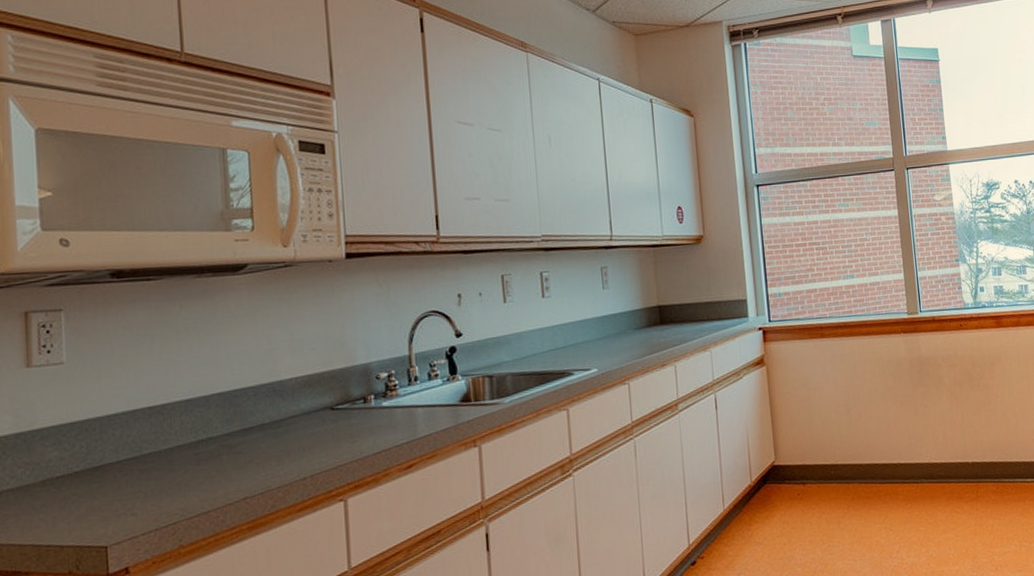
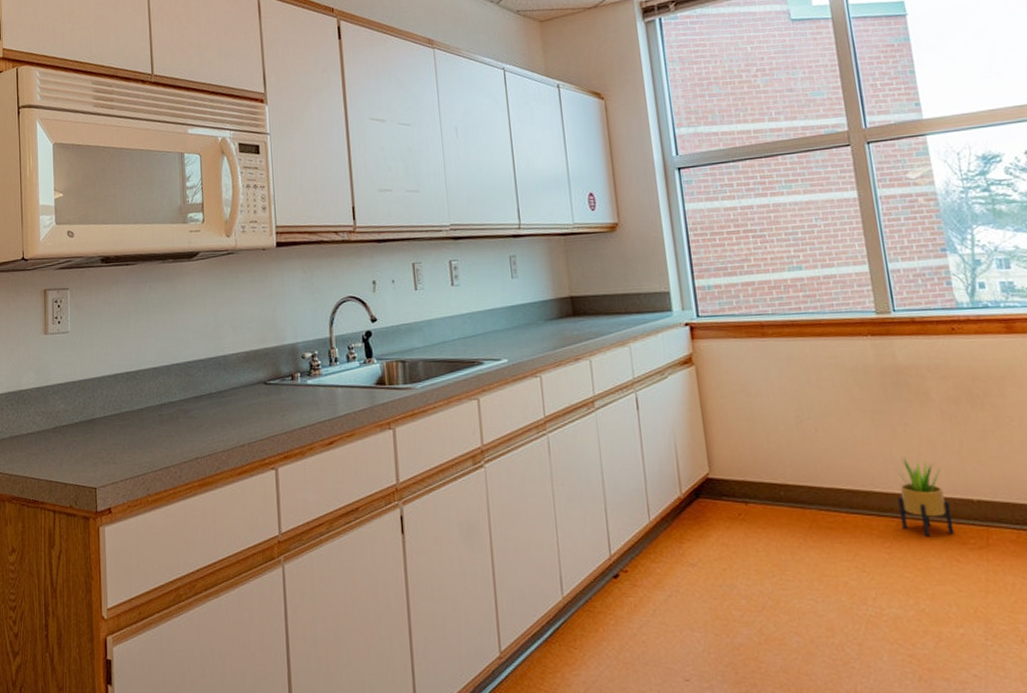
potted plant: none [917,432,956,497] -> present [896,456,955,538]

